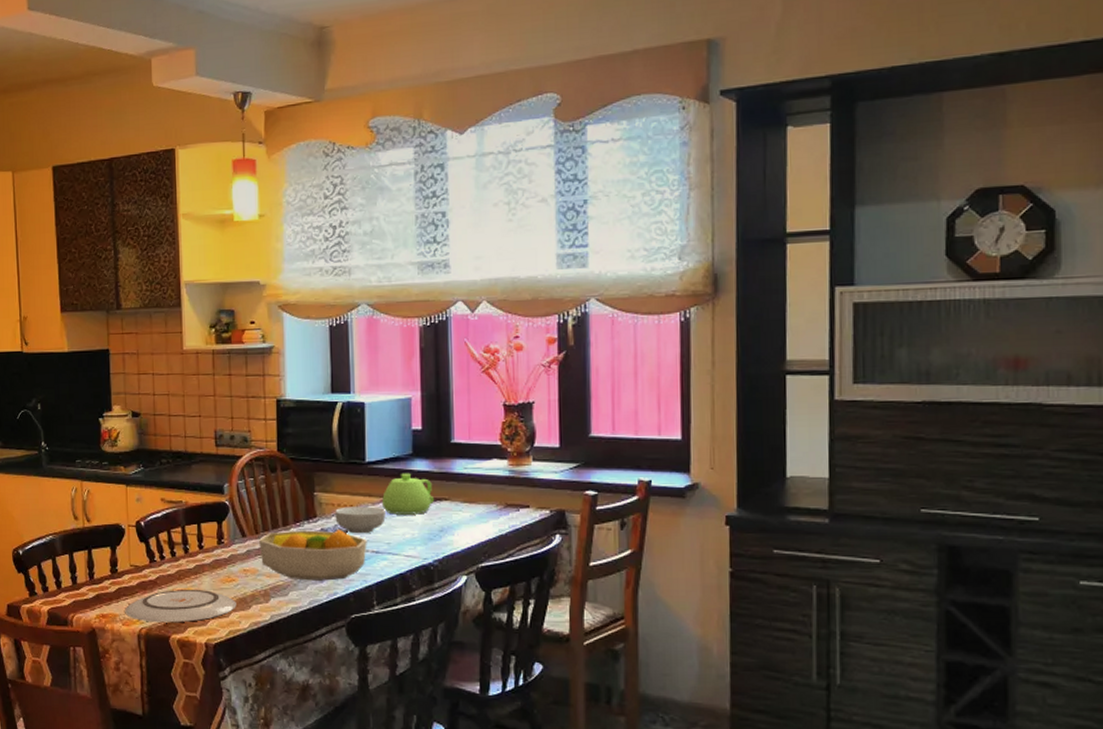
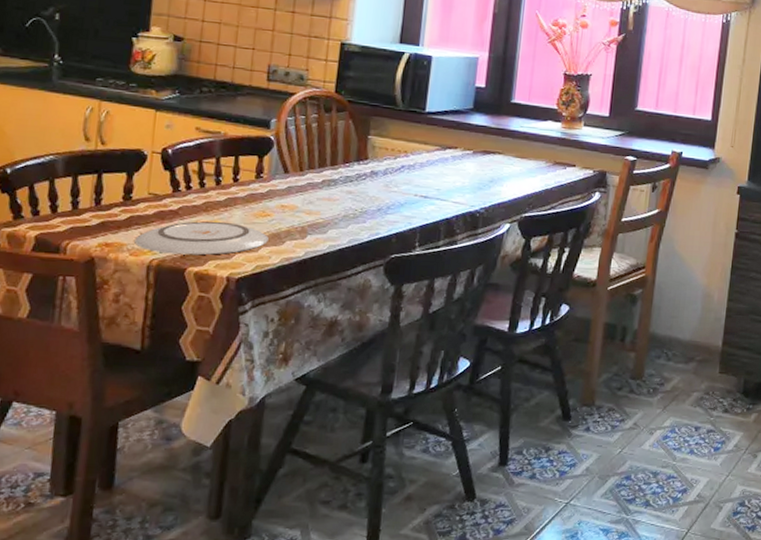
fruit bowl: present [258,529,367,581] -> none [301,170,417,221]
cereal bowl: present [335,506,386,534] -> none [387,152,439,179]
teapot: present [381,473,435,515] -> none [436,125,489,165]

